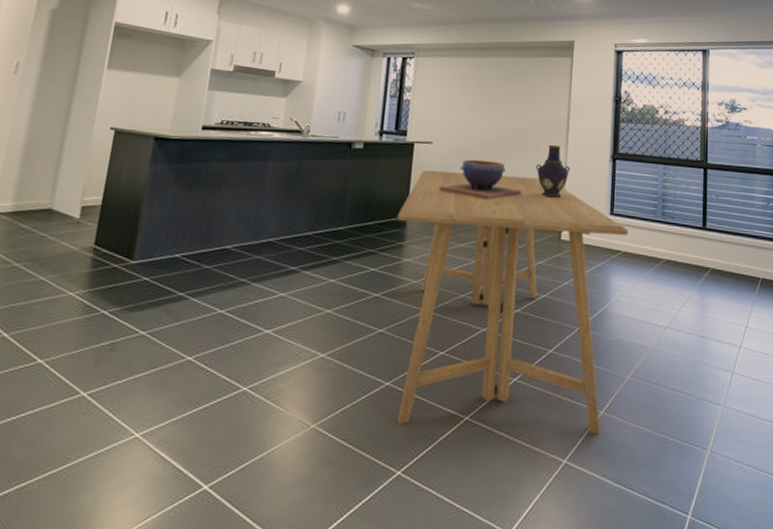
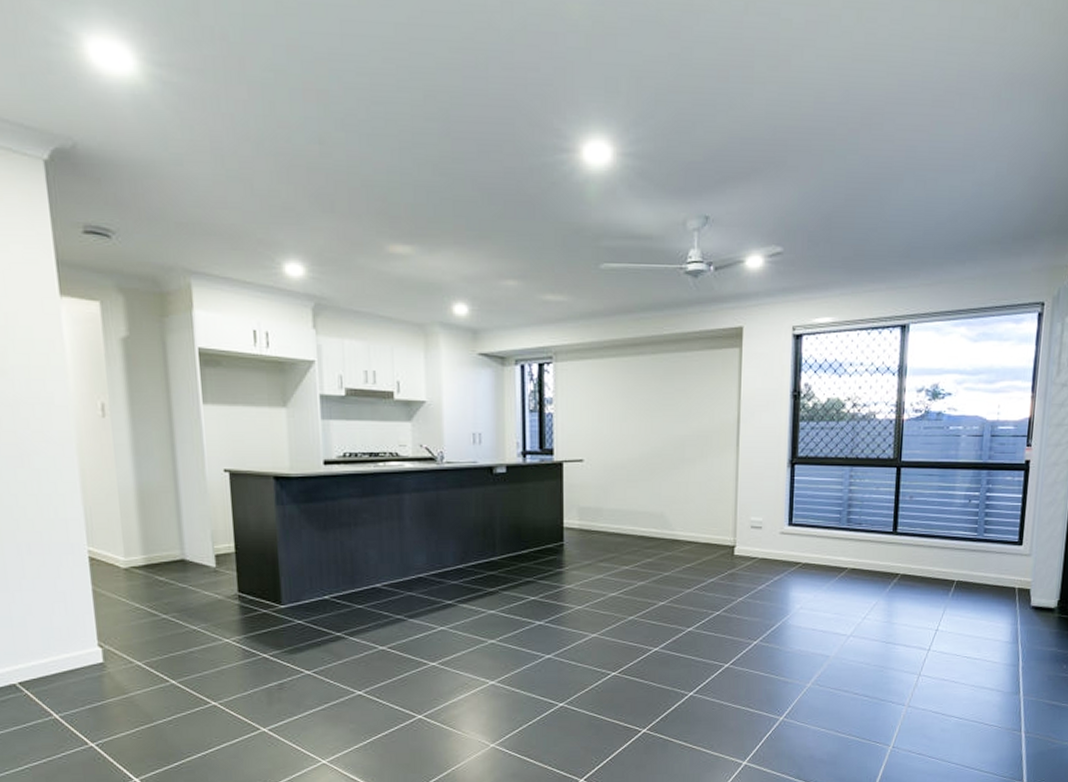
dining table: present [396,170,629,435] -> none [552,491,810,740]
decorative bowl: present [439,159,522,200] -> none [596,475,688,519]
vase: present [536,144,571,198] -> none [703,452,743,511]

